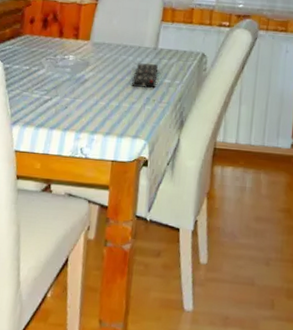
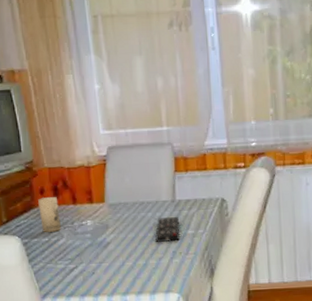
candle: none [25,27,46,62] -> present [38,197,62,232]

